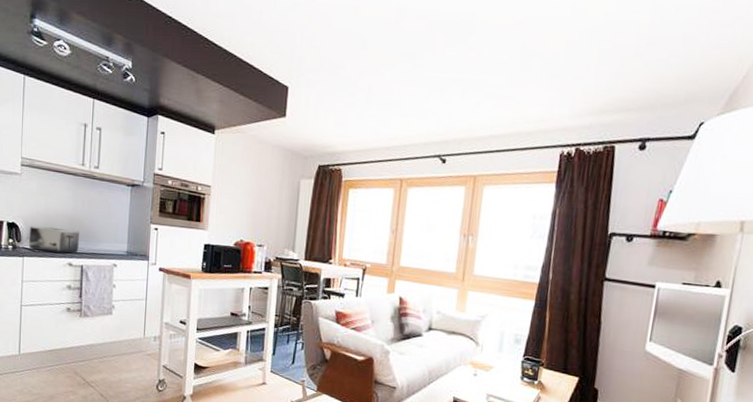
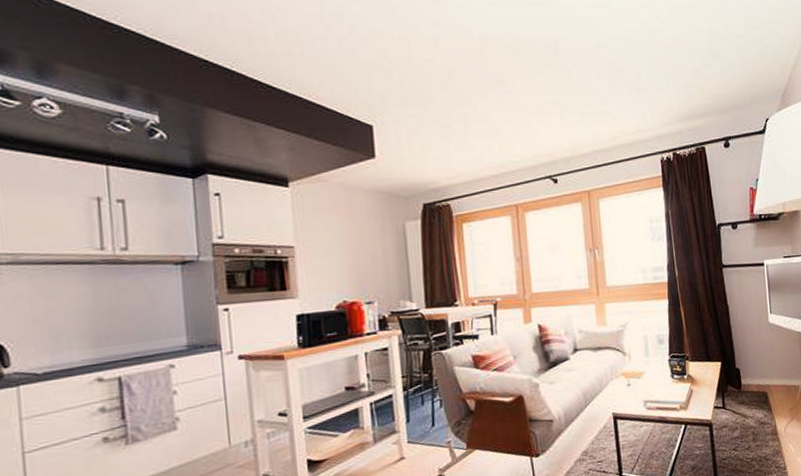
toaster: present [29,226,80,254] -> none [24,334,111,373]

